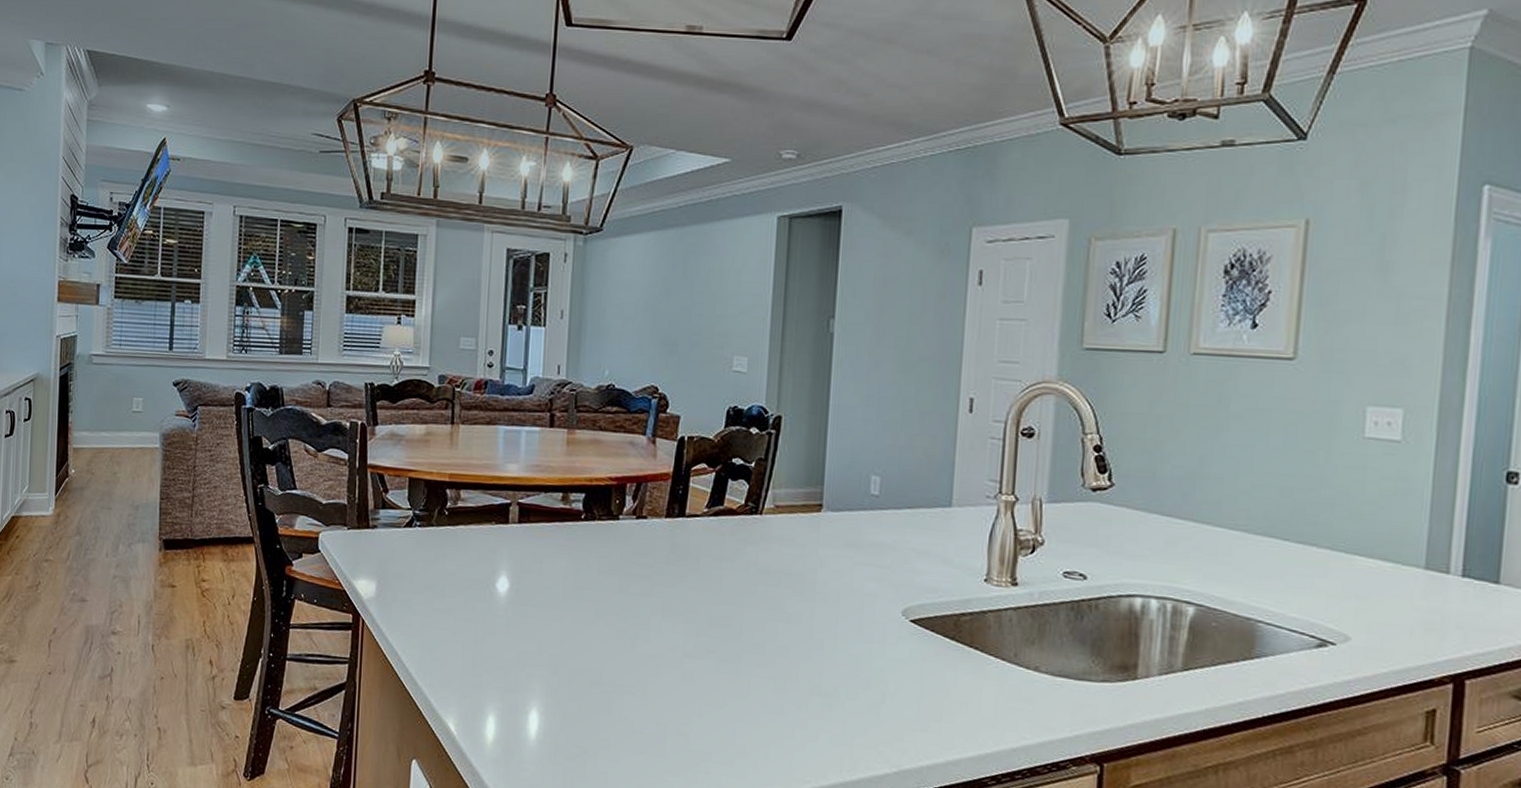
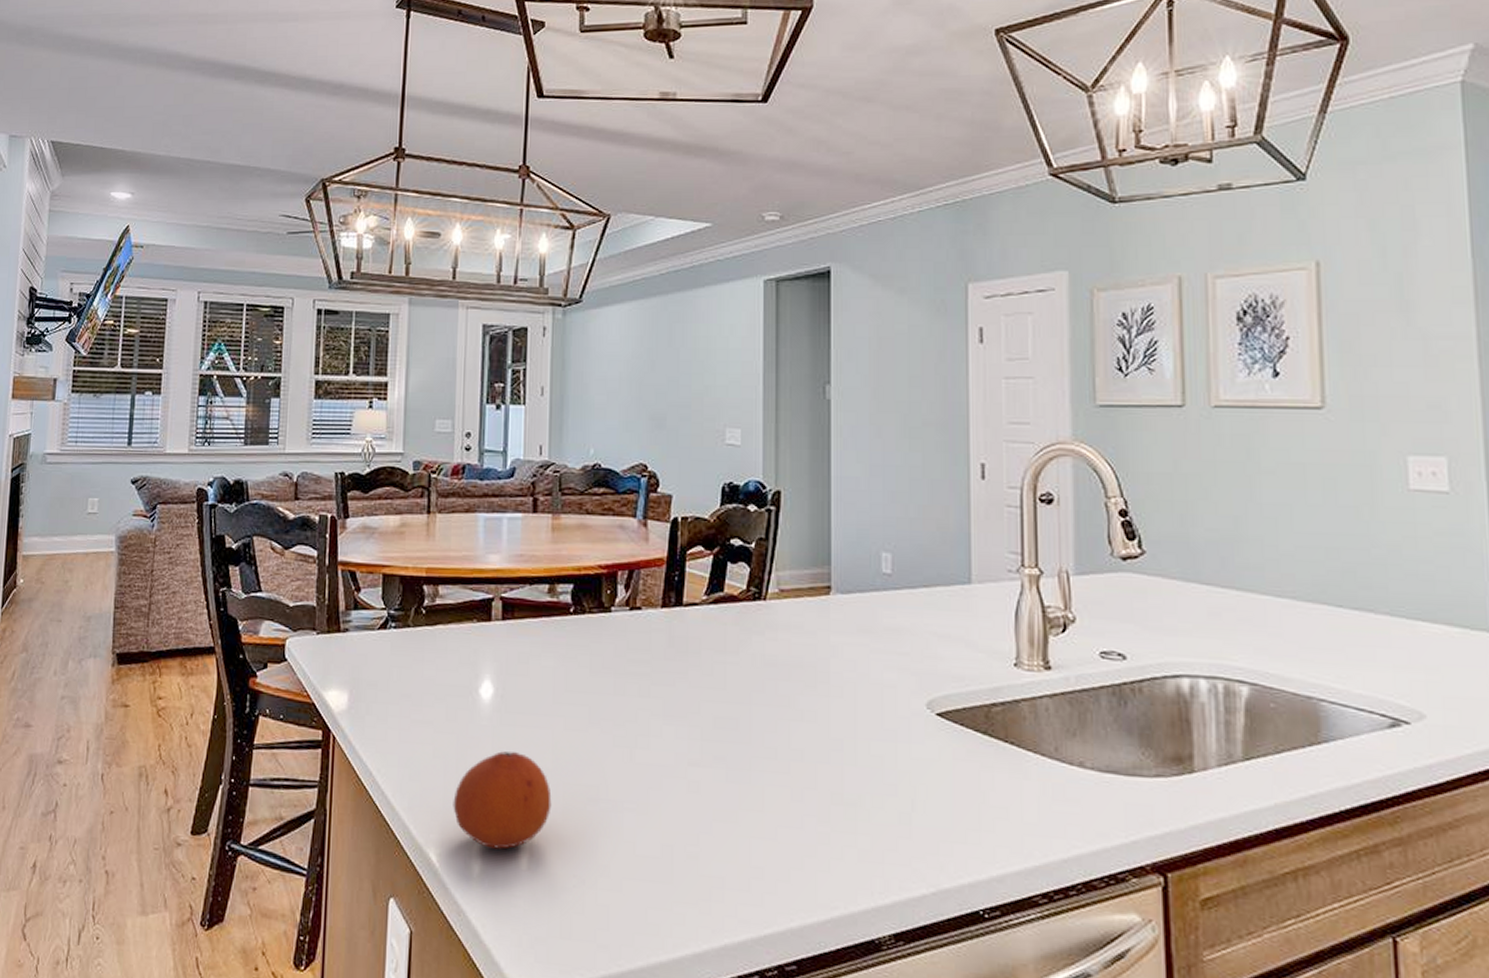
fruit: none [470,638,559,722] -> present [453,751,552,850]

